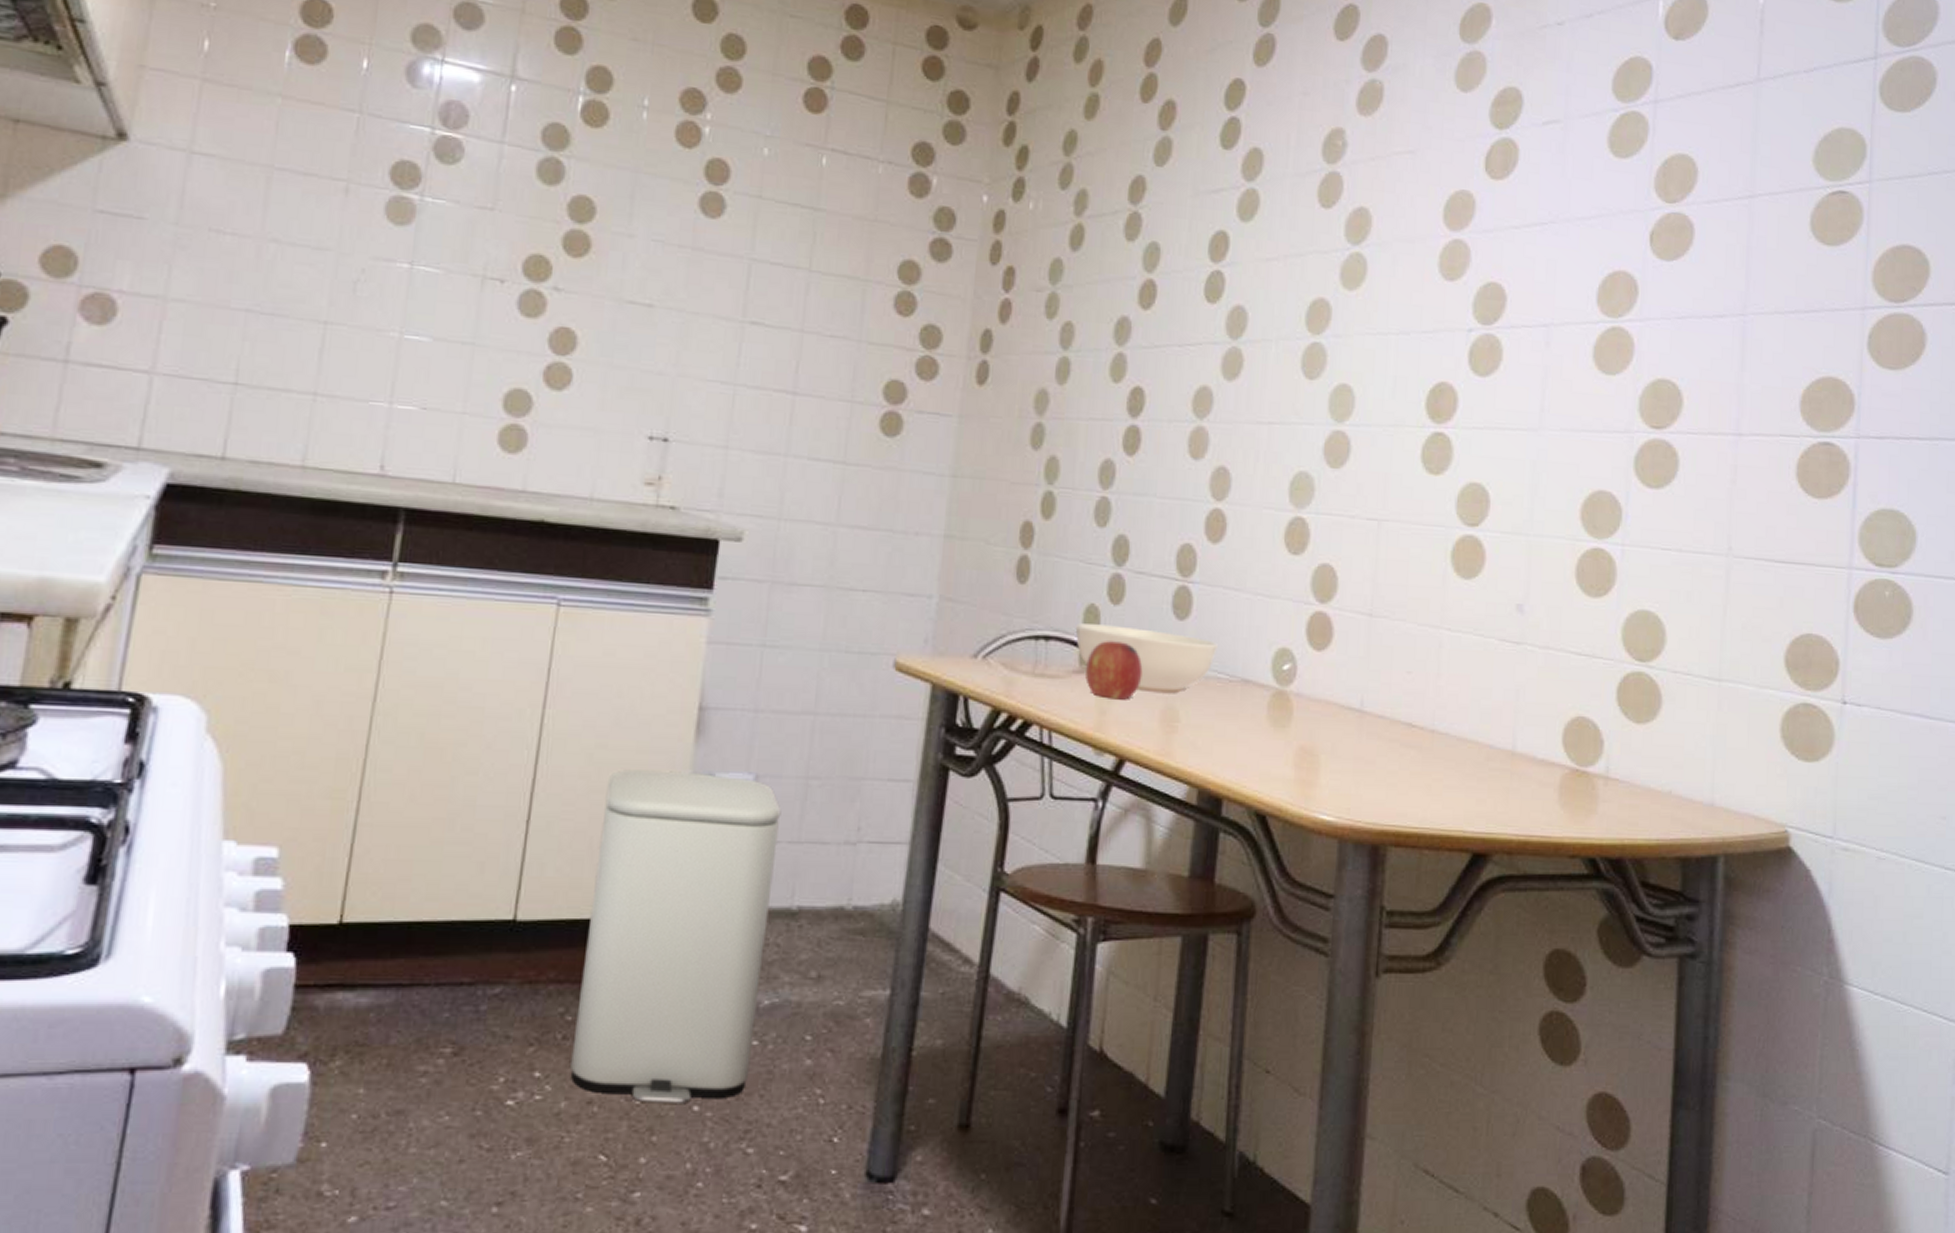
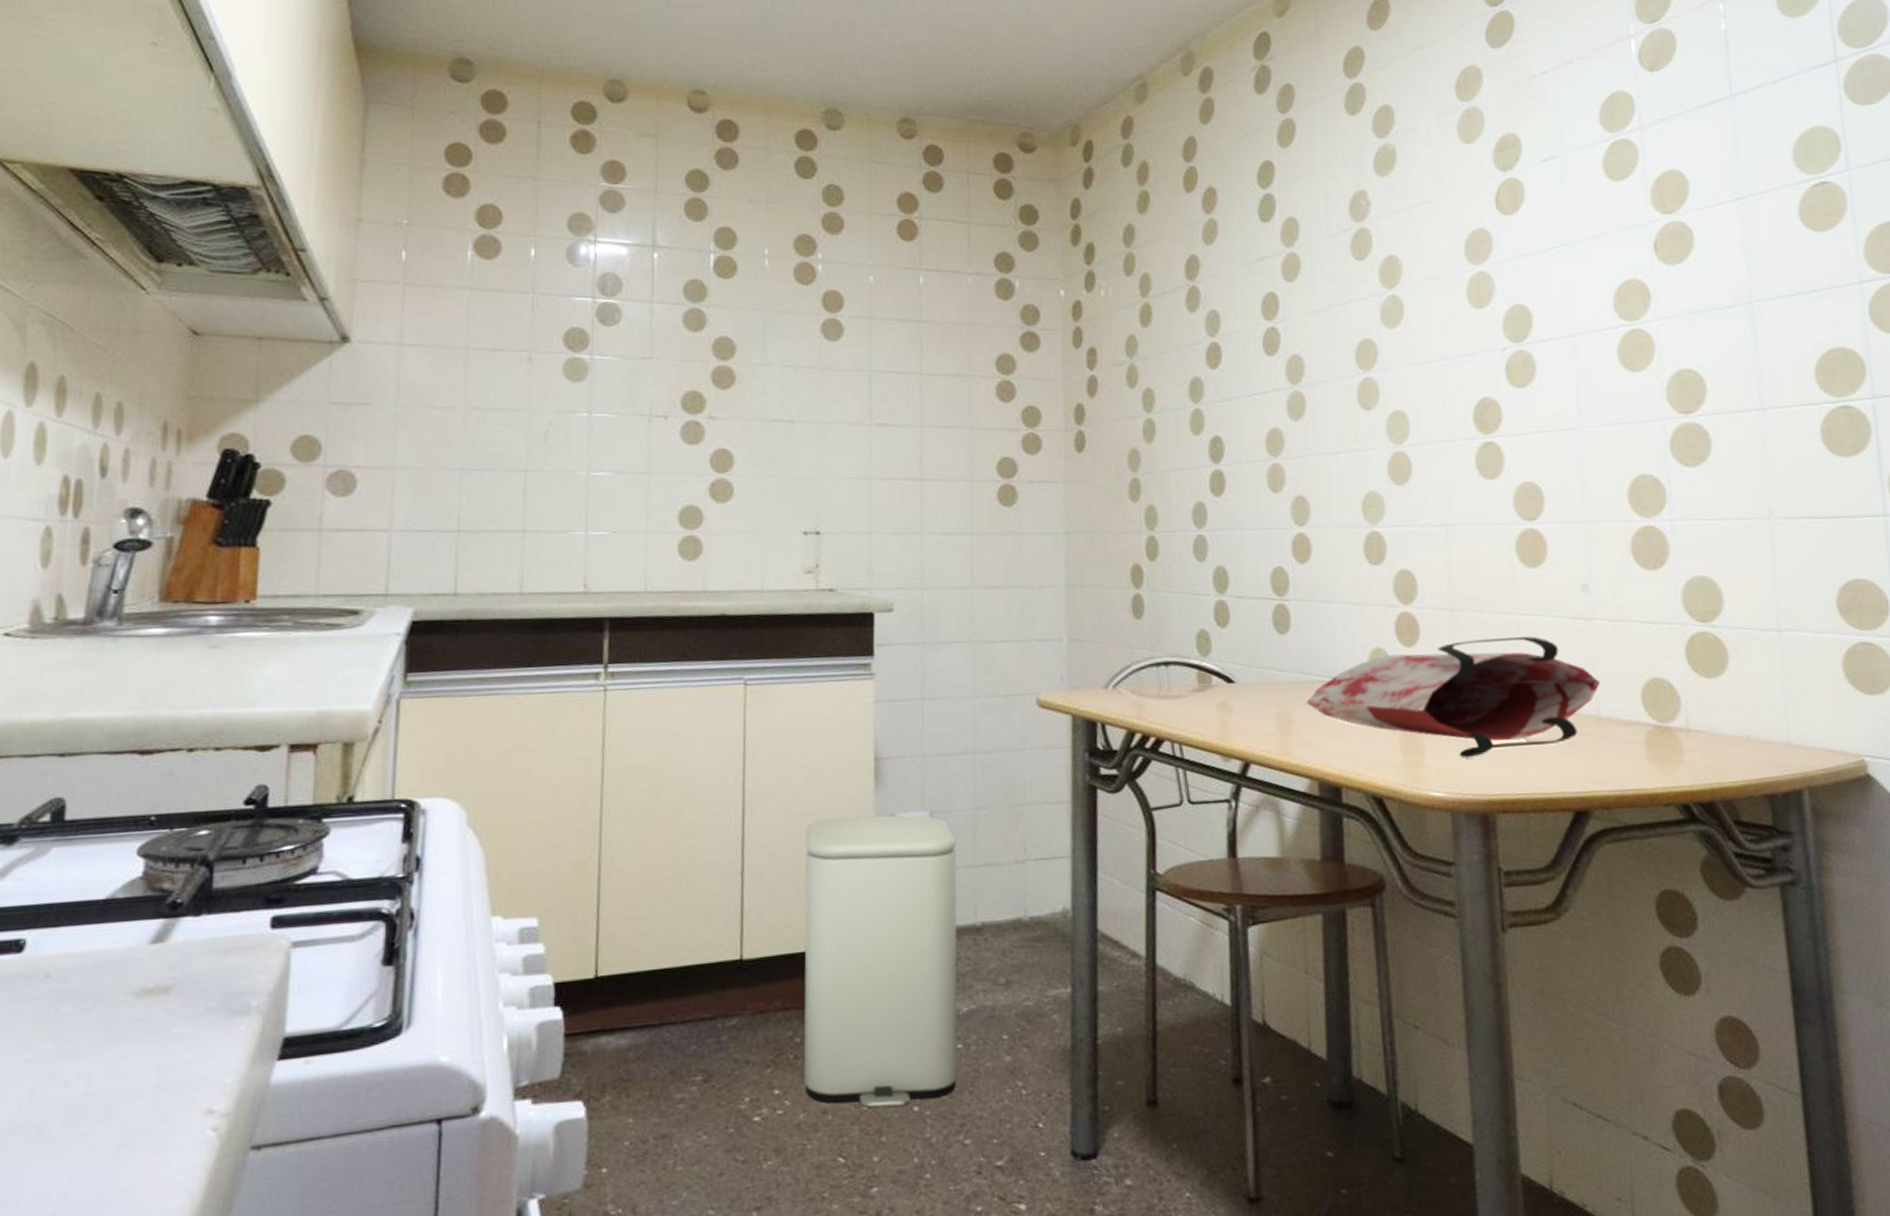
bowl: present [1075,623,1219,694] -> none [1190,645,1319,702]
fruit: present [1085,641,1143,700] -> none [1204,659,1255,711]
bag: none [1196,651,1522,781] -> present [1306,636,1601,757]

